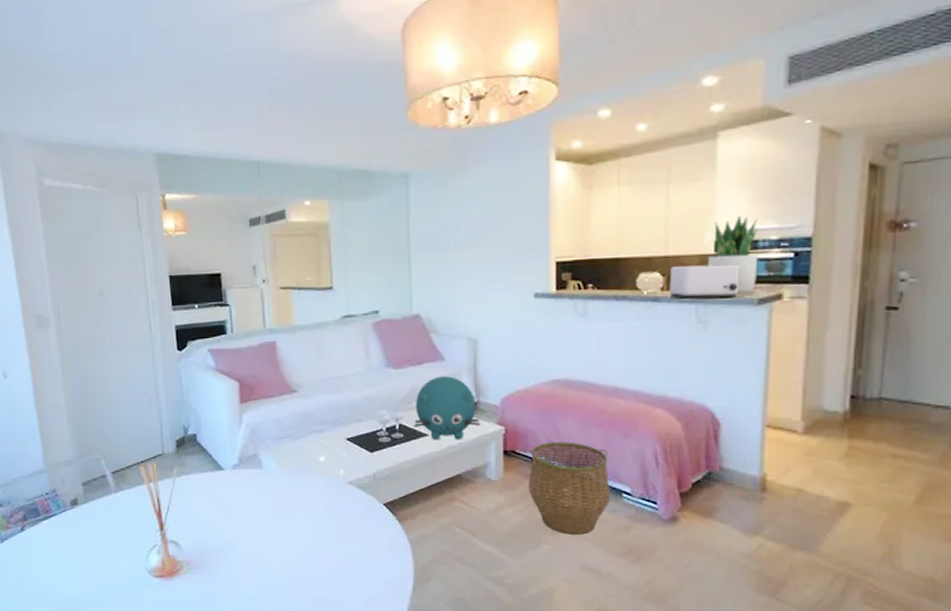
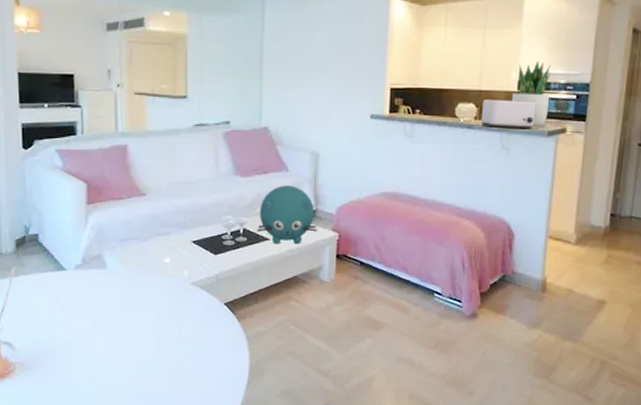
basket: present [528,441,611,535] -> none [356,247,425,330]

